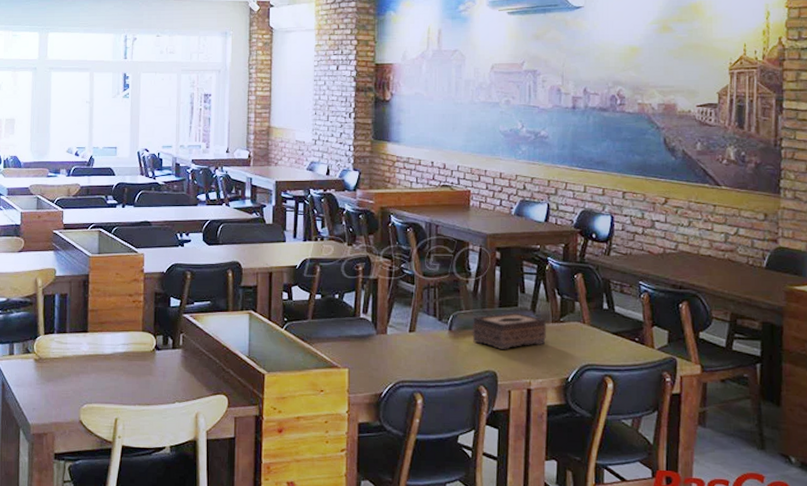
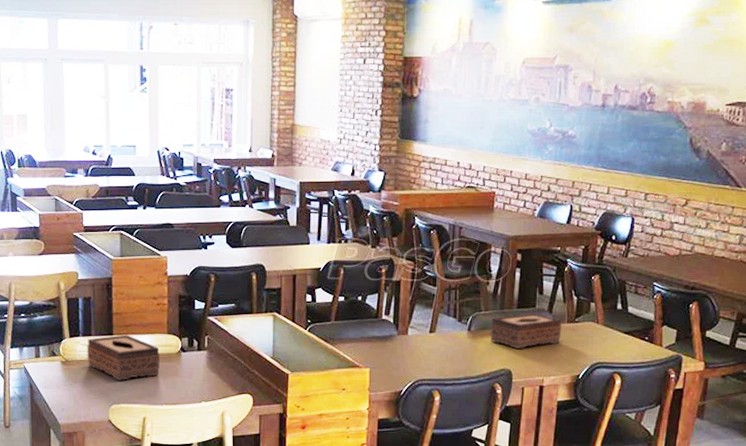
tissue box: none [61,332,134,379] -> present [87,334,160,381]

